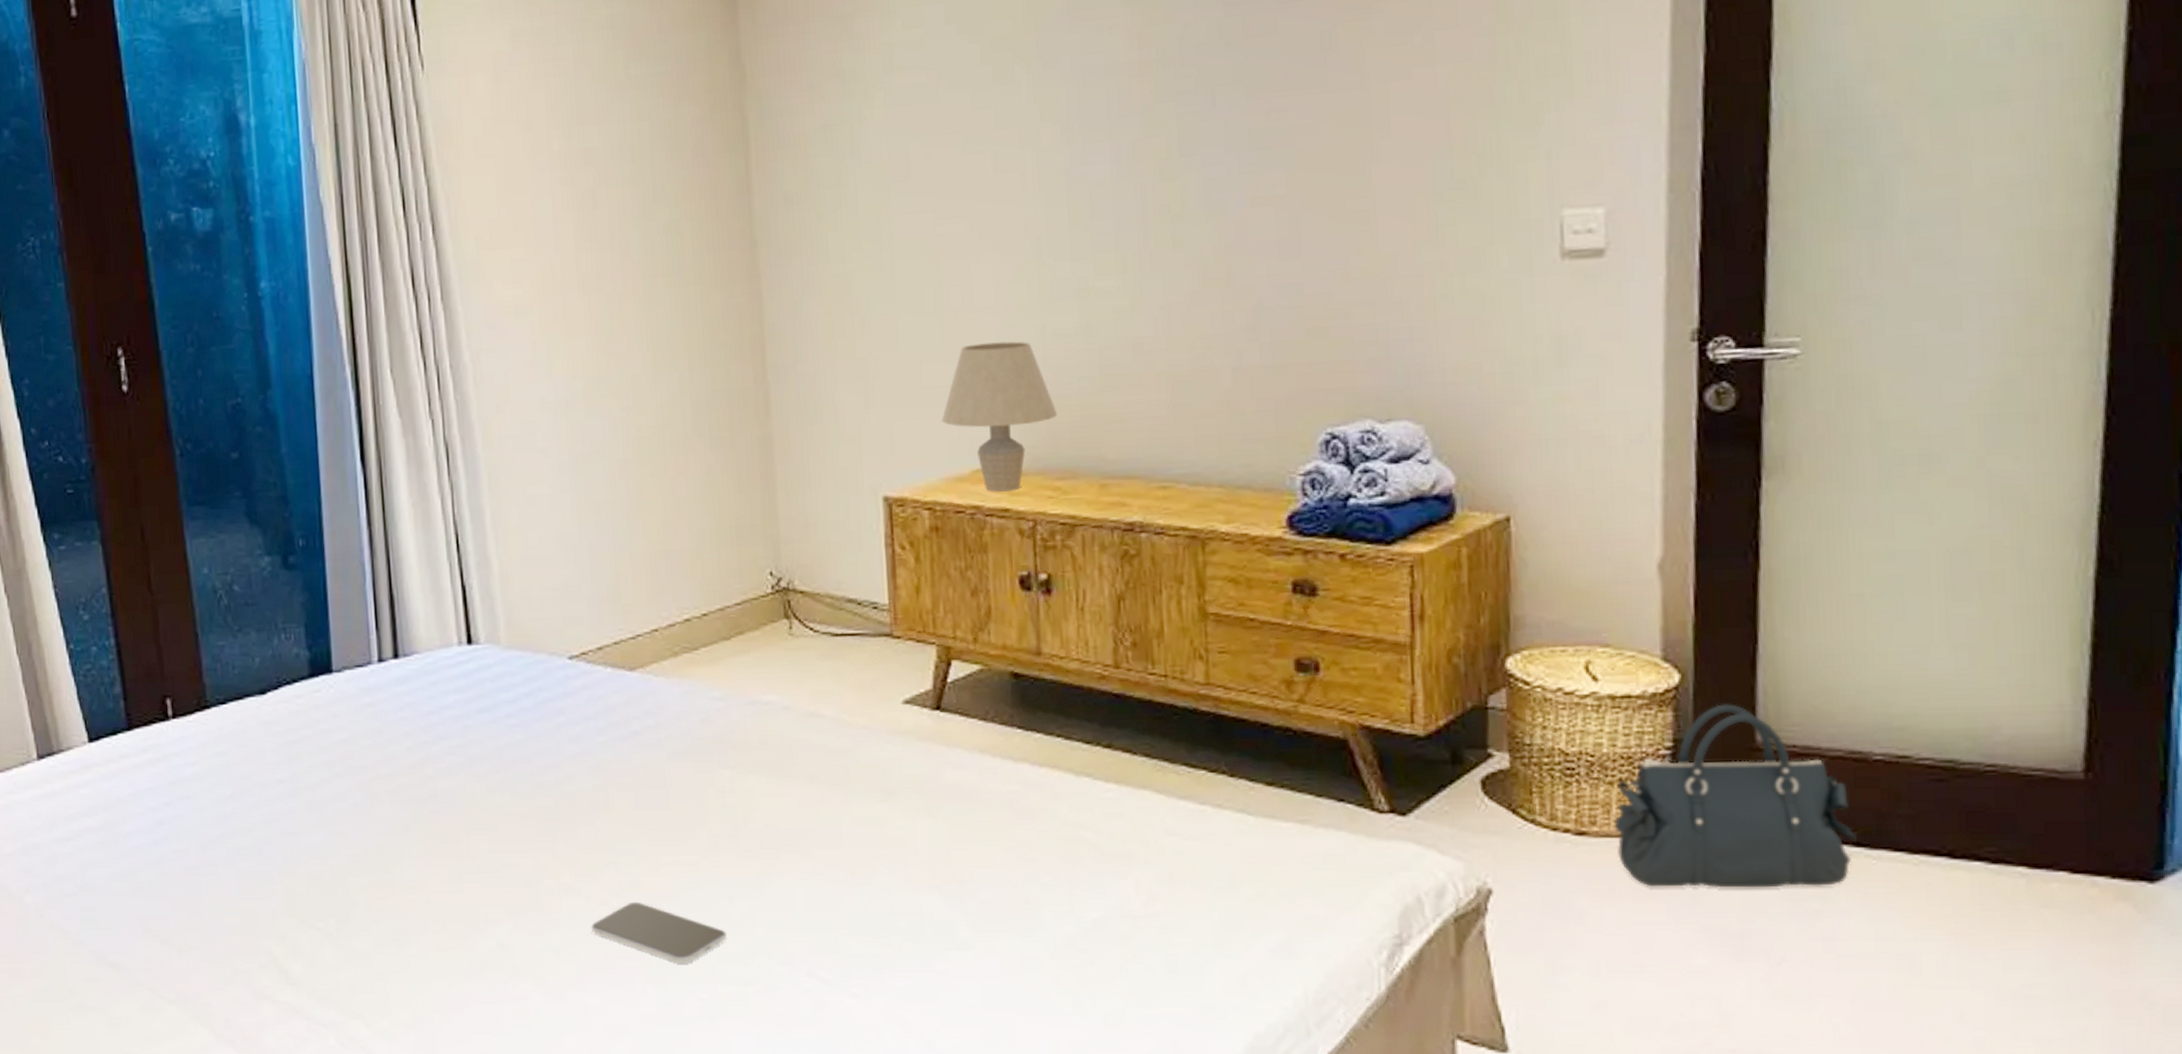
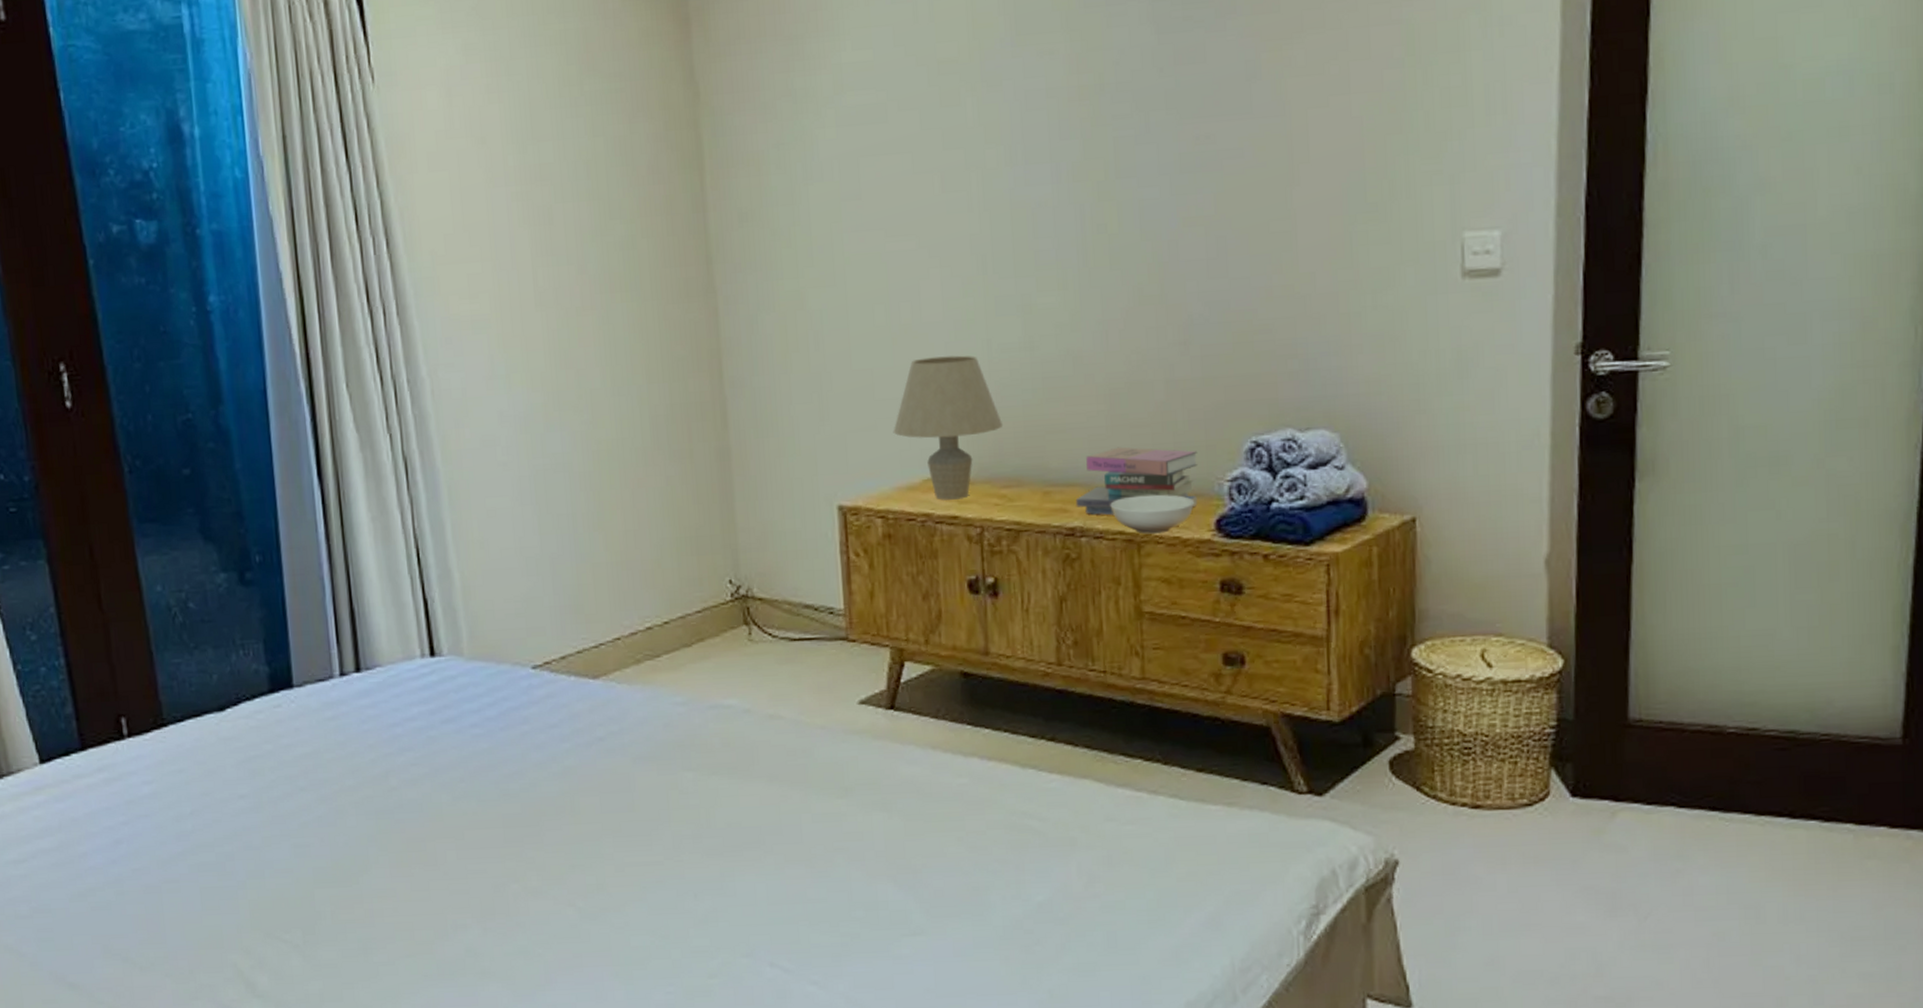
smartphone: present [590,901,728,964] -> none [558,902,693,960]
books: none [1135,438,1268,510] -> present [1075,447,1198,516]
bowl: none [1172,488,1265,531] -> present [1110,494,1195,535]
shoulder bag: present [1613,703,1857,888] -> none [1505,685,1712,852]

